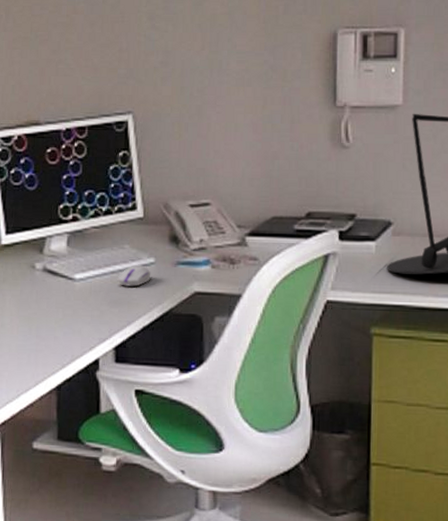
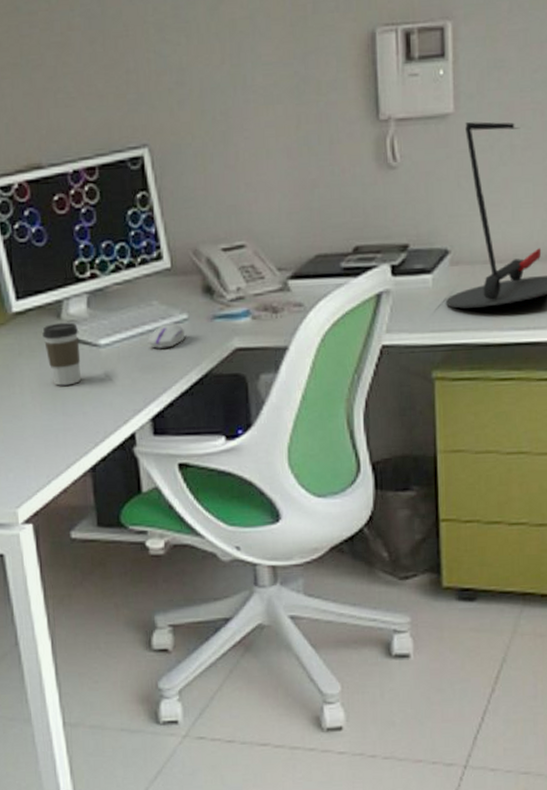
coffee cup: none [25,256,58,312] -> present [42,322,81,386]

